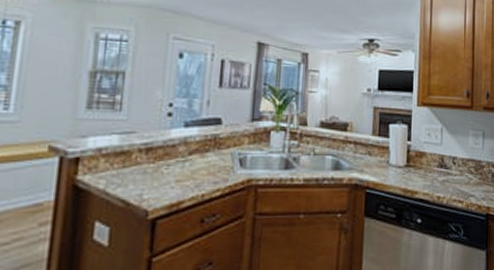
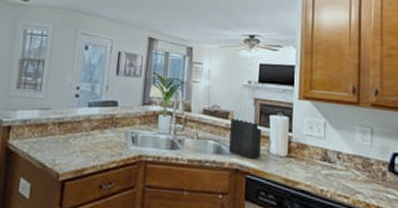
knife block: none [348,113,381,173] -> present [229,103,261,160]

